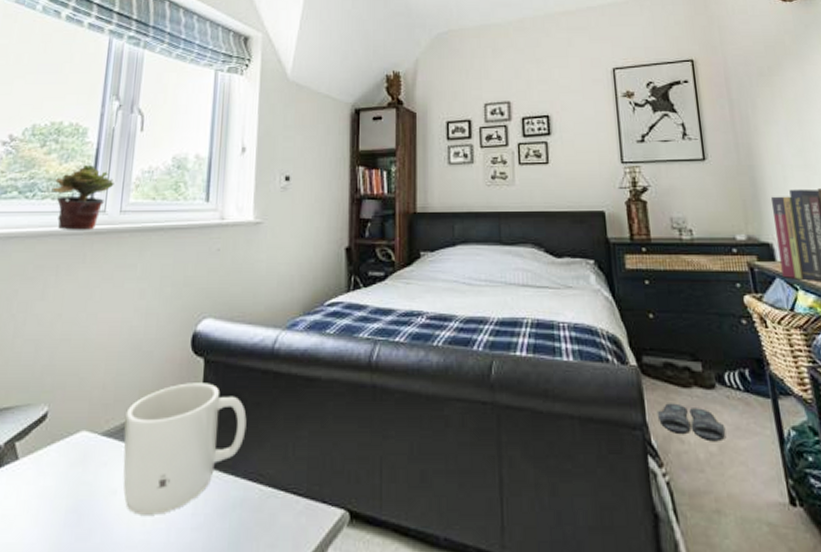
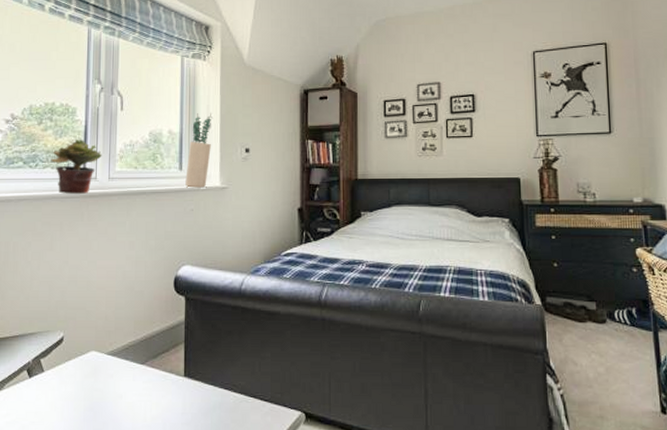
mug: present [122,383,247,515] -> none [124,315,221,414]
vase: none [212,135,248,223] -> present [185,113,212,188]
slippers: present [657,403,726,442] -> none [556,334,612,364]

